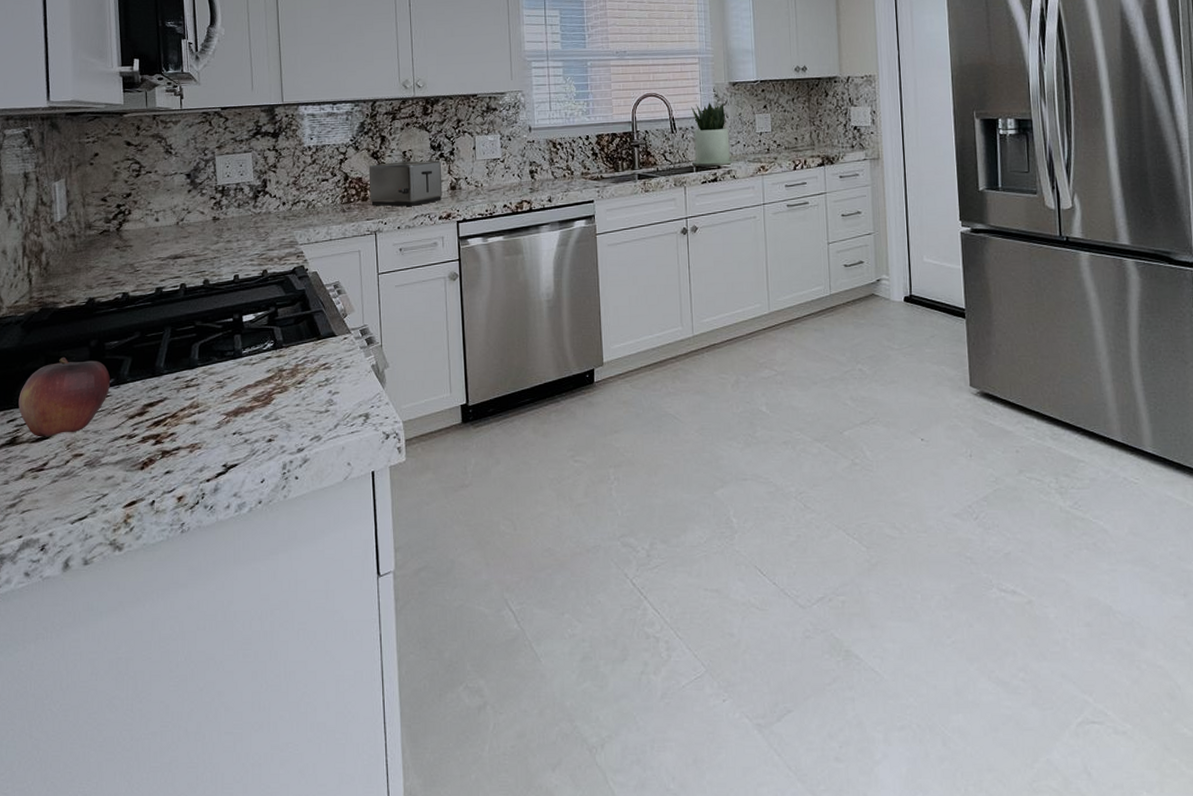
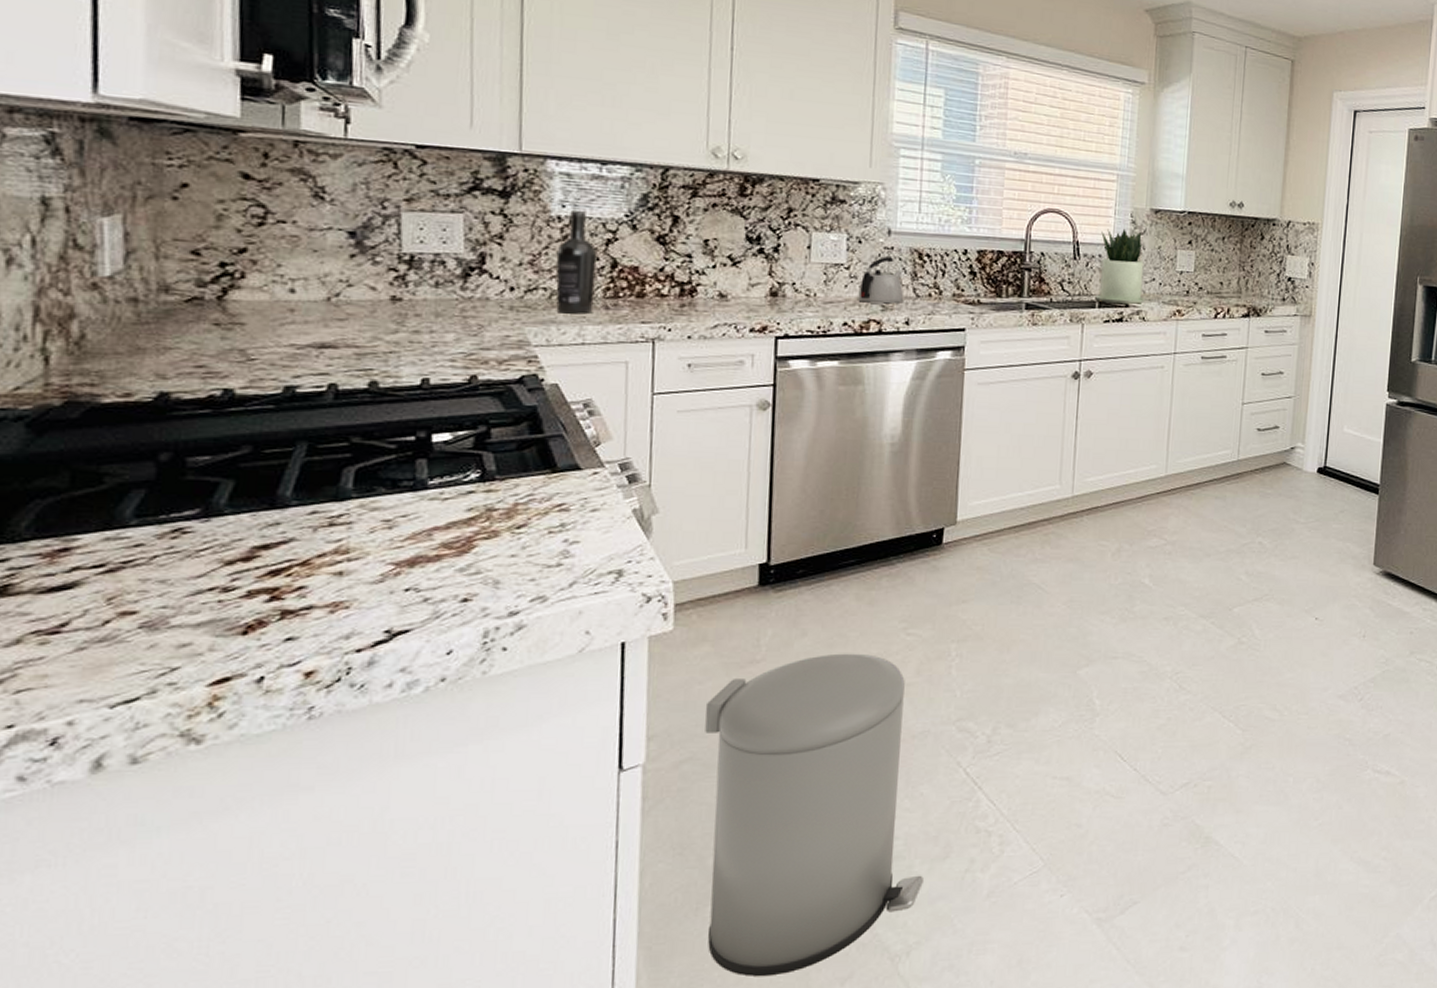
fruit: present [18,356,111,437] -> none [15,473,195,587]
wine bottle: none [309,141,335,218] -> present [555,211,598,314]
toaster: present [368,160,443,207] -> none [649,251,760,312]
pedal bin: none [432,478,608,758] -> present [705,653,923,977]
kettle: none [511,149,546,188] -> present [856,256,904,305]

